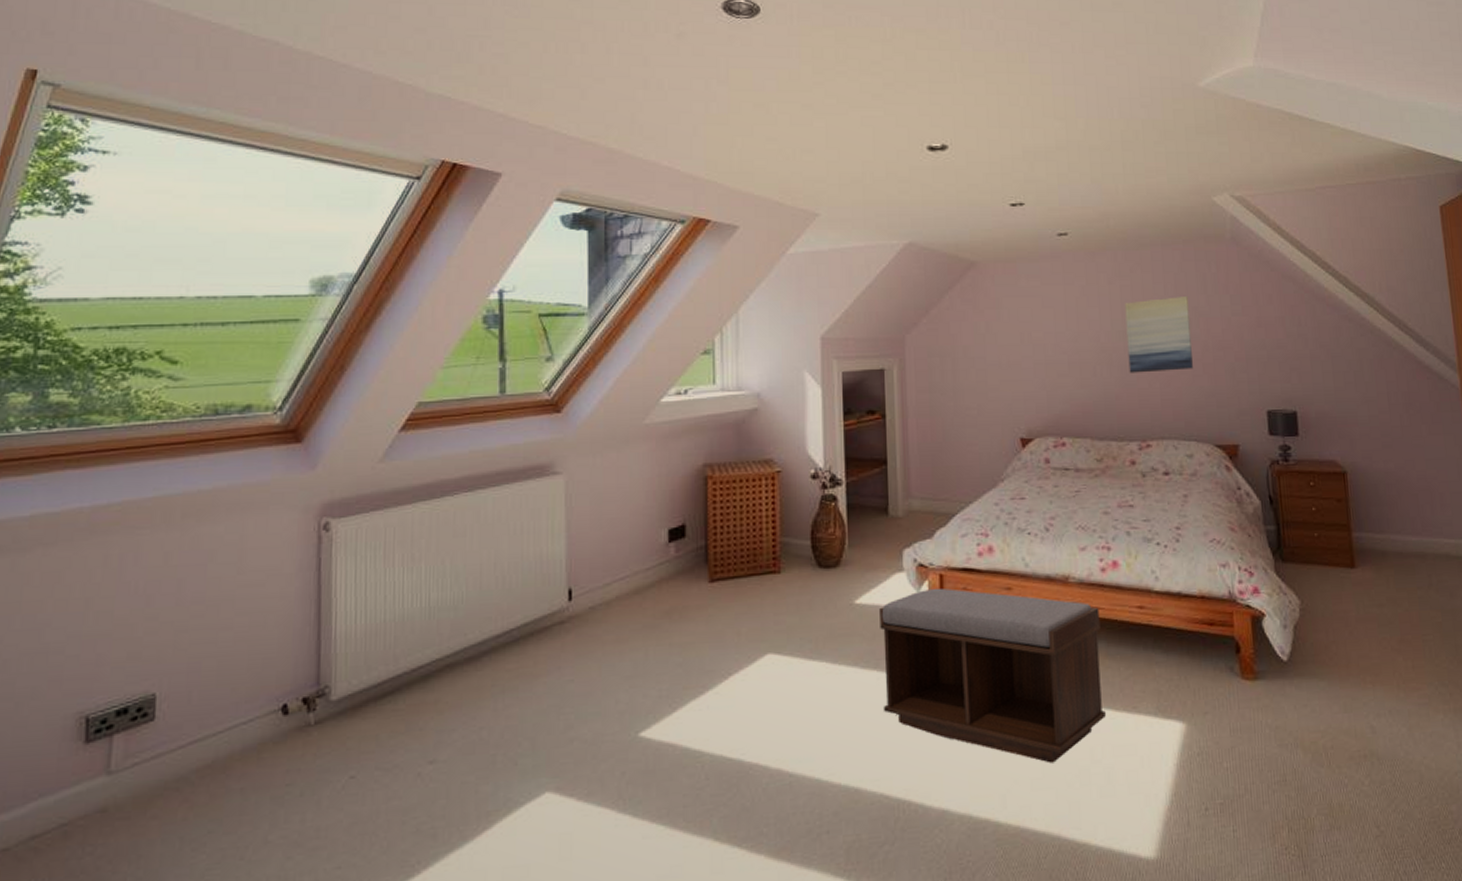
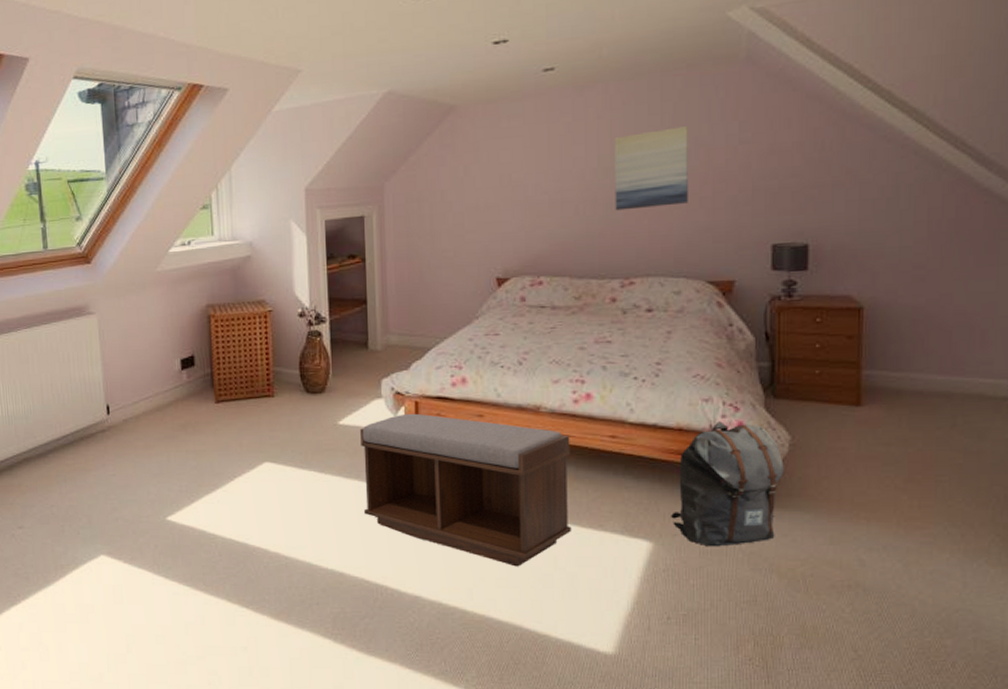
backpack: none [1201,587,1298,724] -> present [671,421,784,547]

